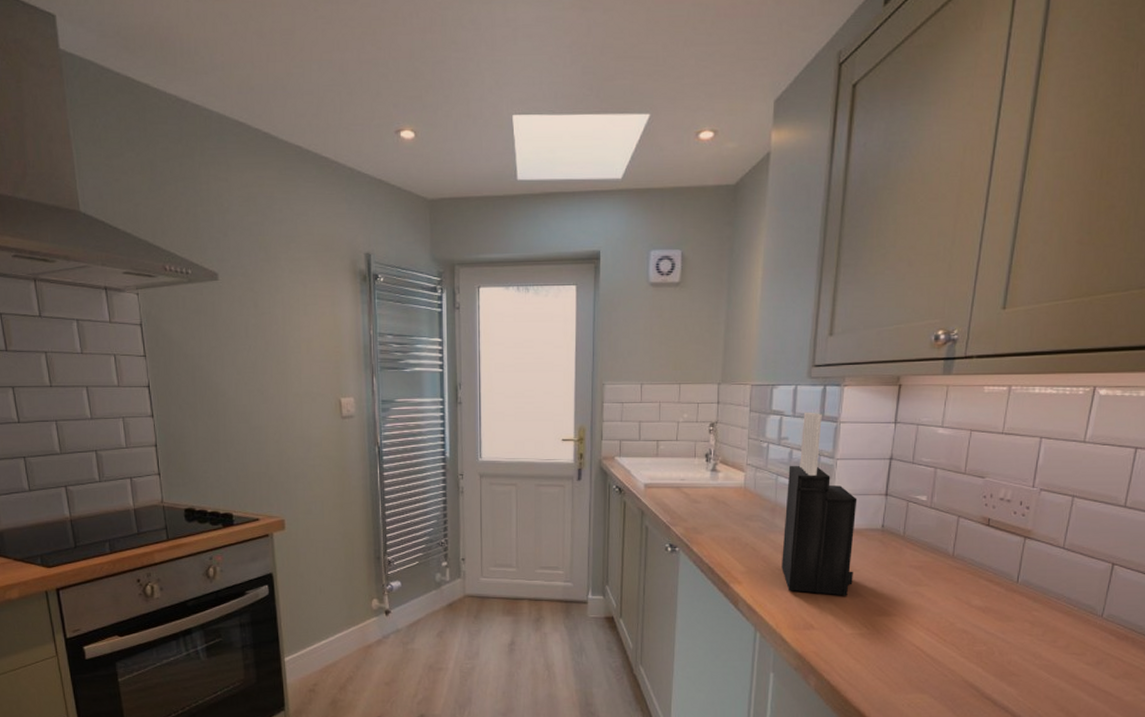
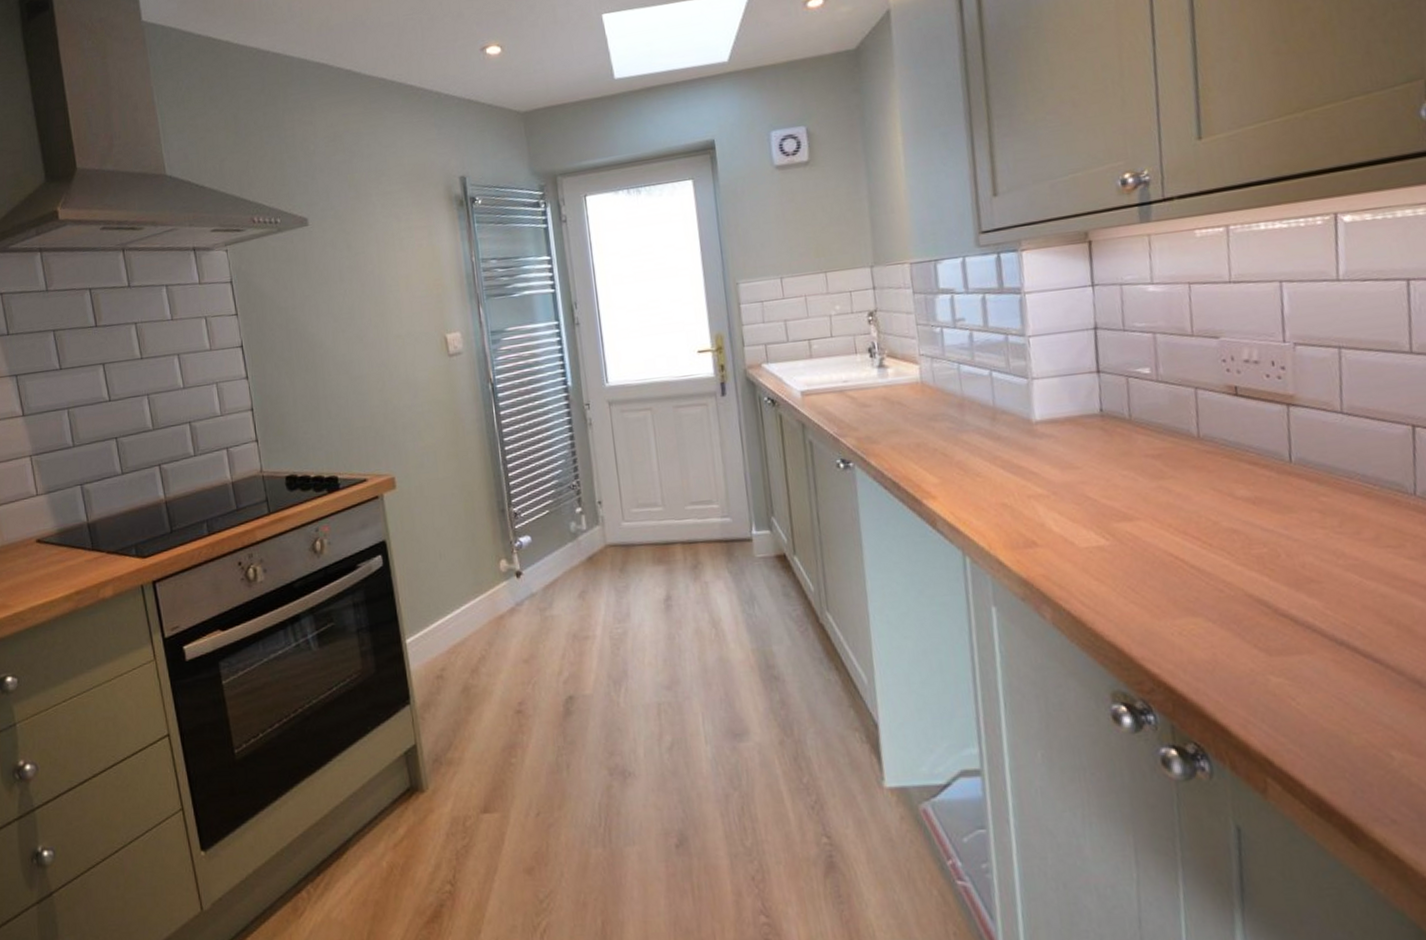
knife block: present [782,412,857,596] -> none [971,285,1077,502]

